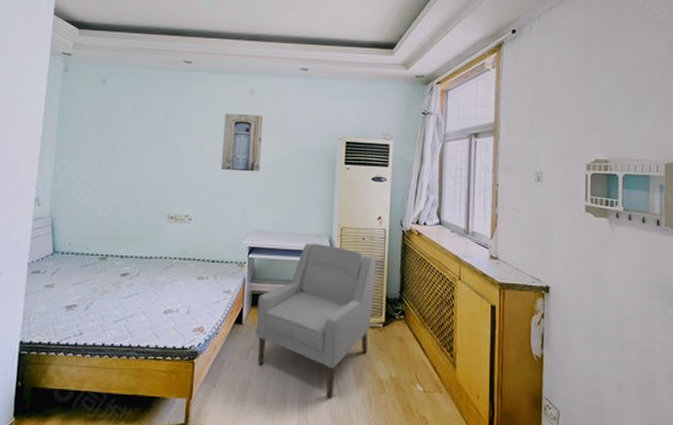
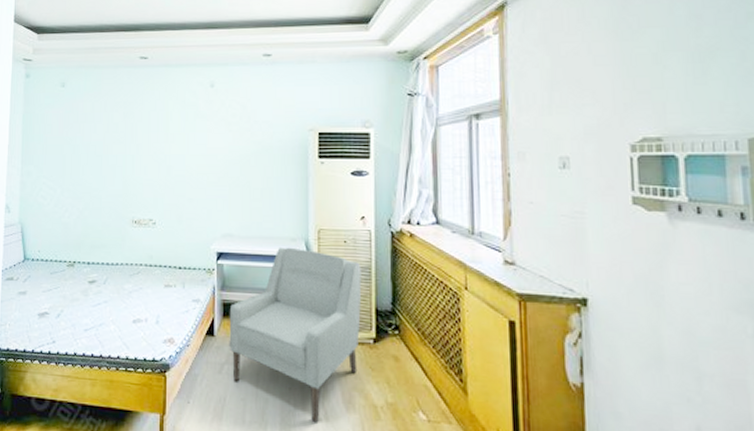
wall art: present [222,114,264,172] -> none [184,109,226,171]

